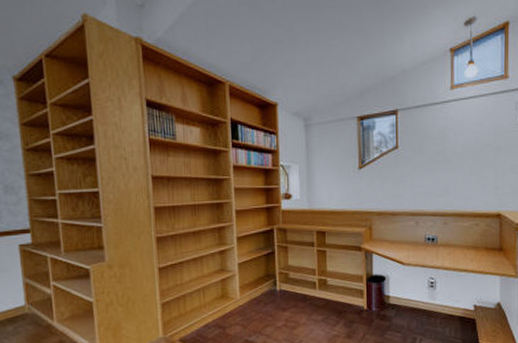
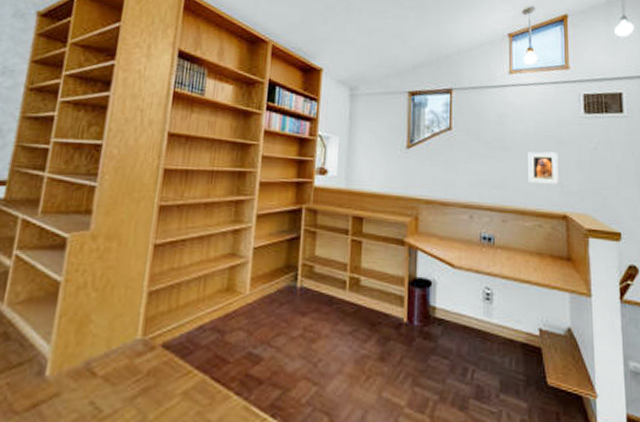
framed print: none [467,159,495,189] -> present [528,152,559,184]

